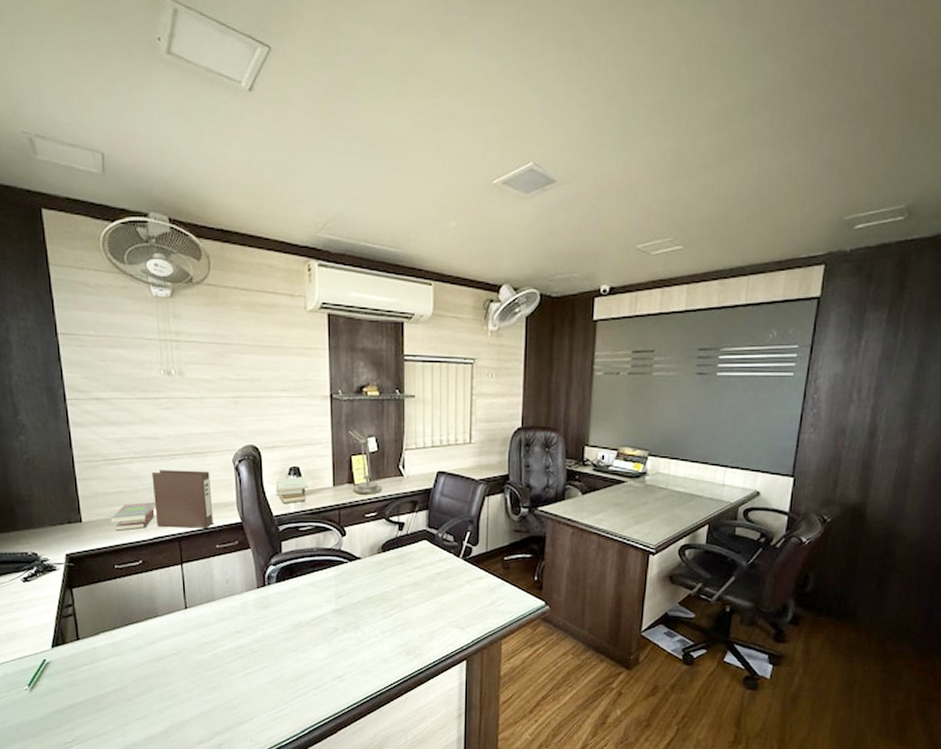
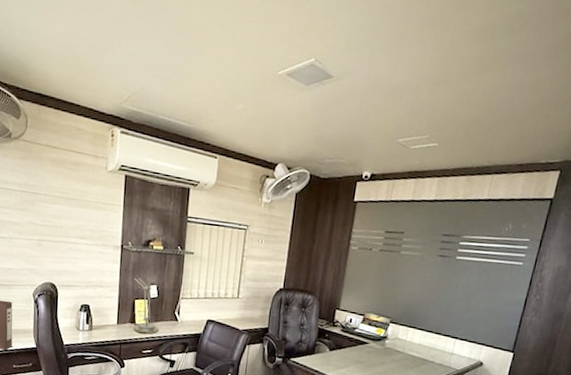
books: present [276,476,308,504] -> none [68,312,96,336]

